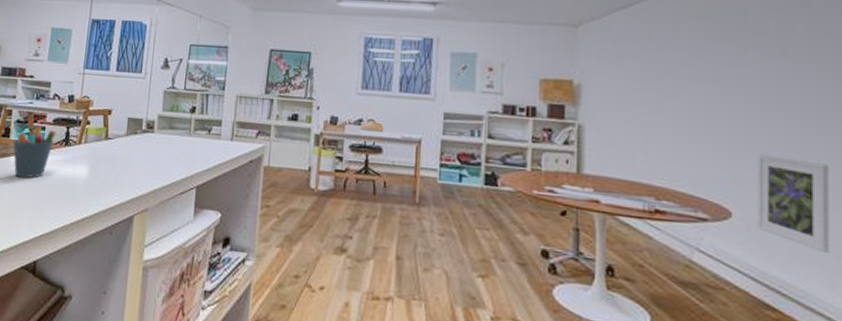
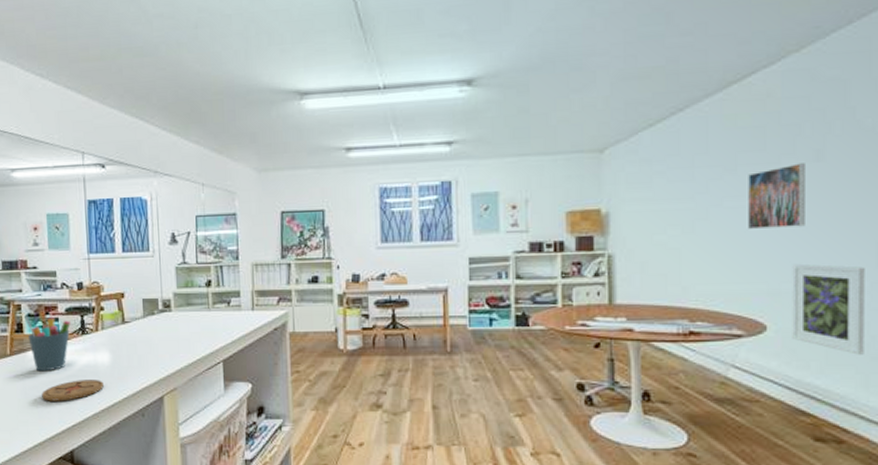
coaster: none [16,190,78,210] -> present [42,380,104,401]
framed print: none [715,57,770,119] -> present [748,163,805,229]

